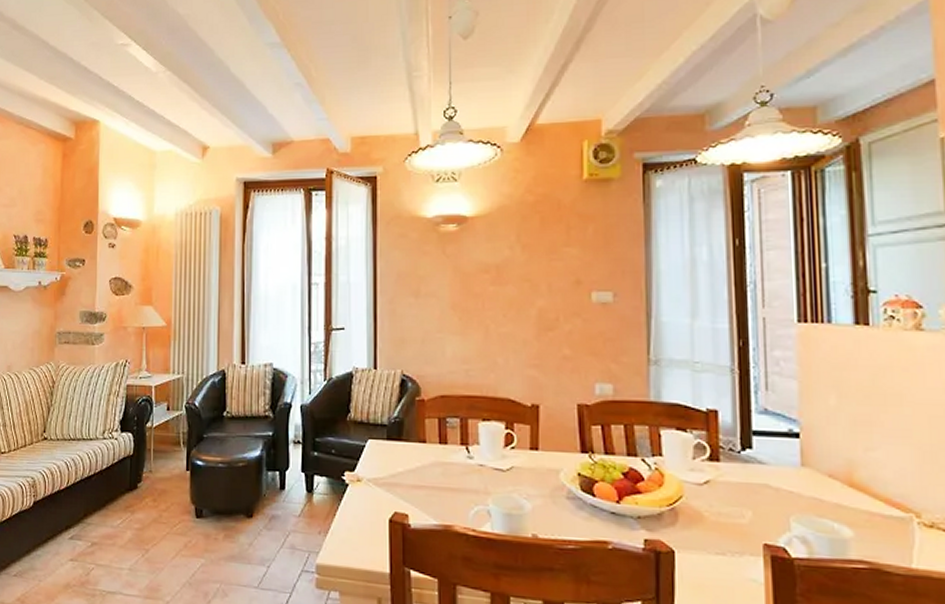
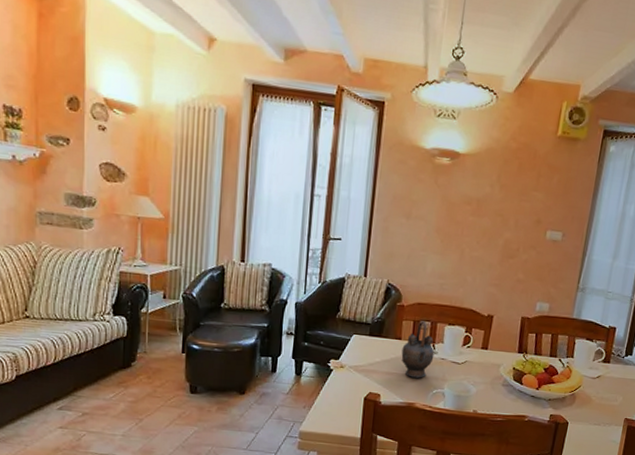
teapot: none [428,418,470,492] -> present [401,321,435,378]

